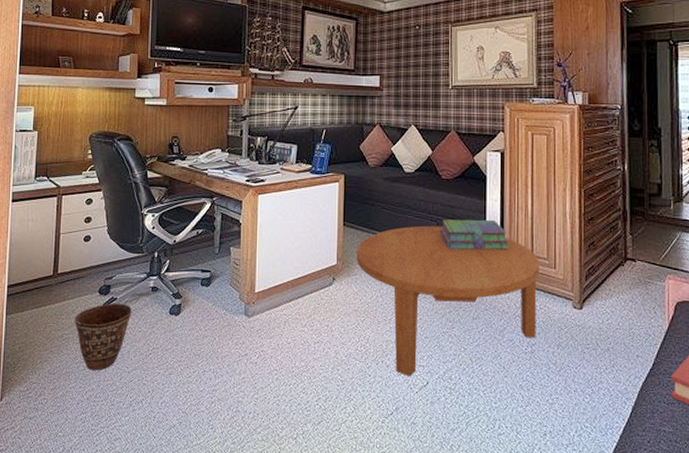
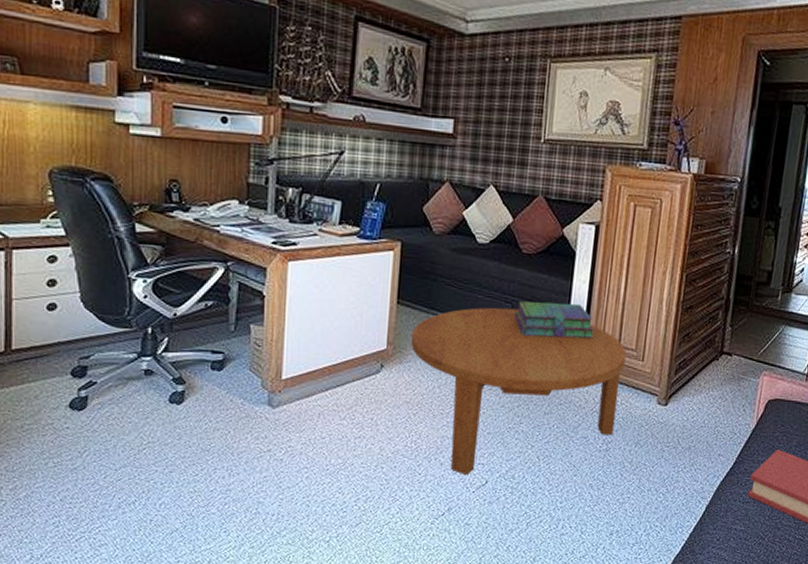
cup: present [75,303,132,371] -> none [39,387,118,468]

